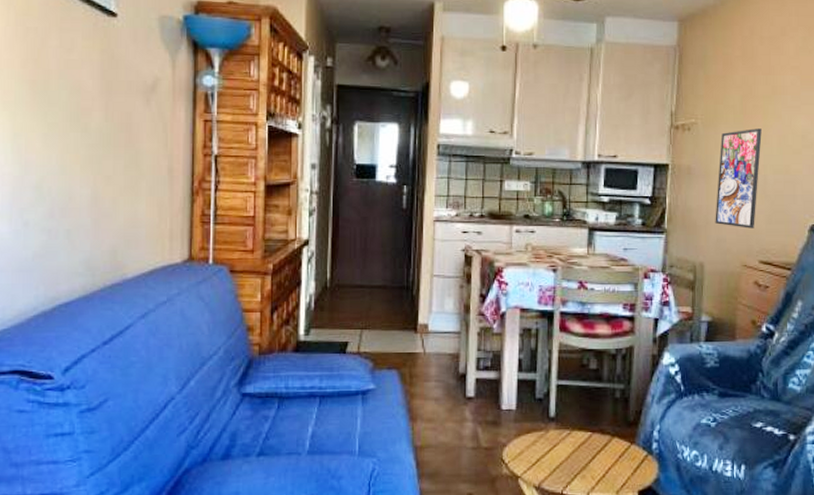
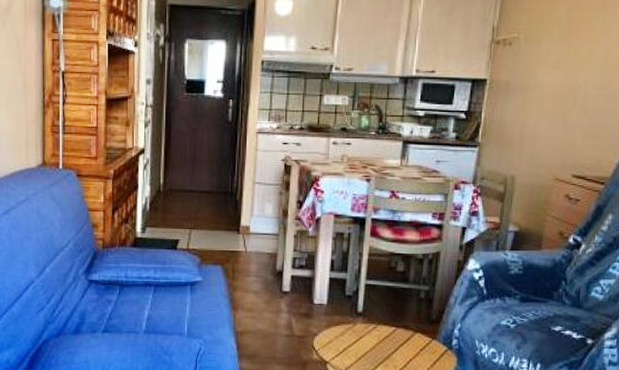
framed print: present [715,128,762,228] -> none [530,43,587,143]

